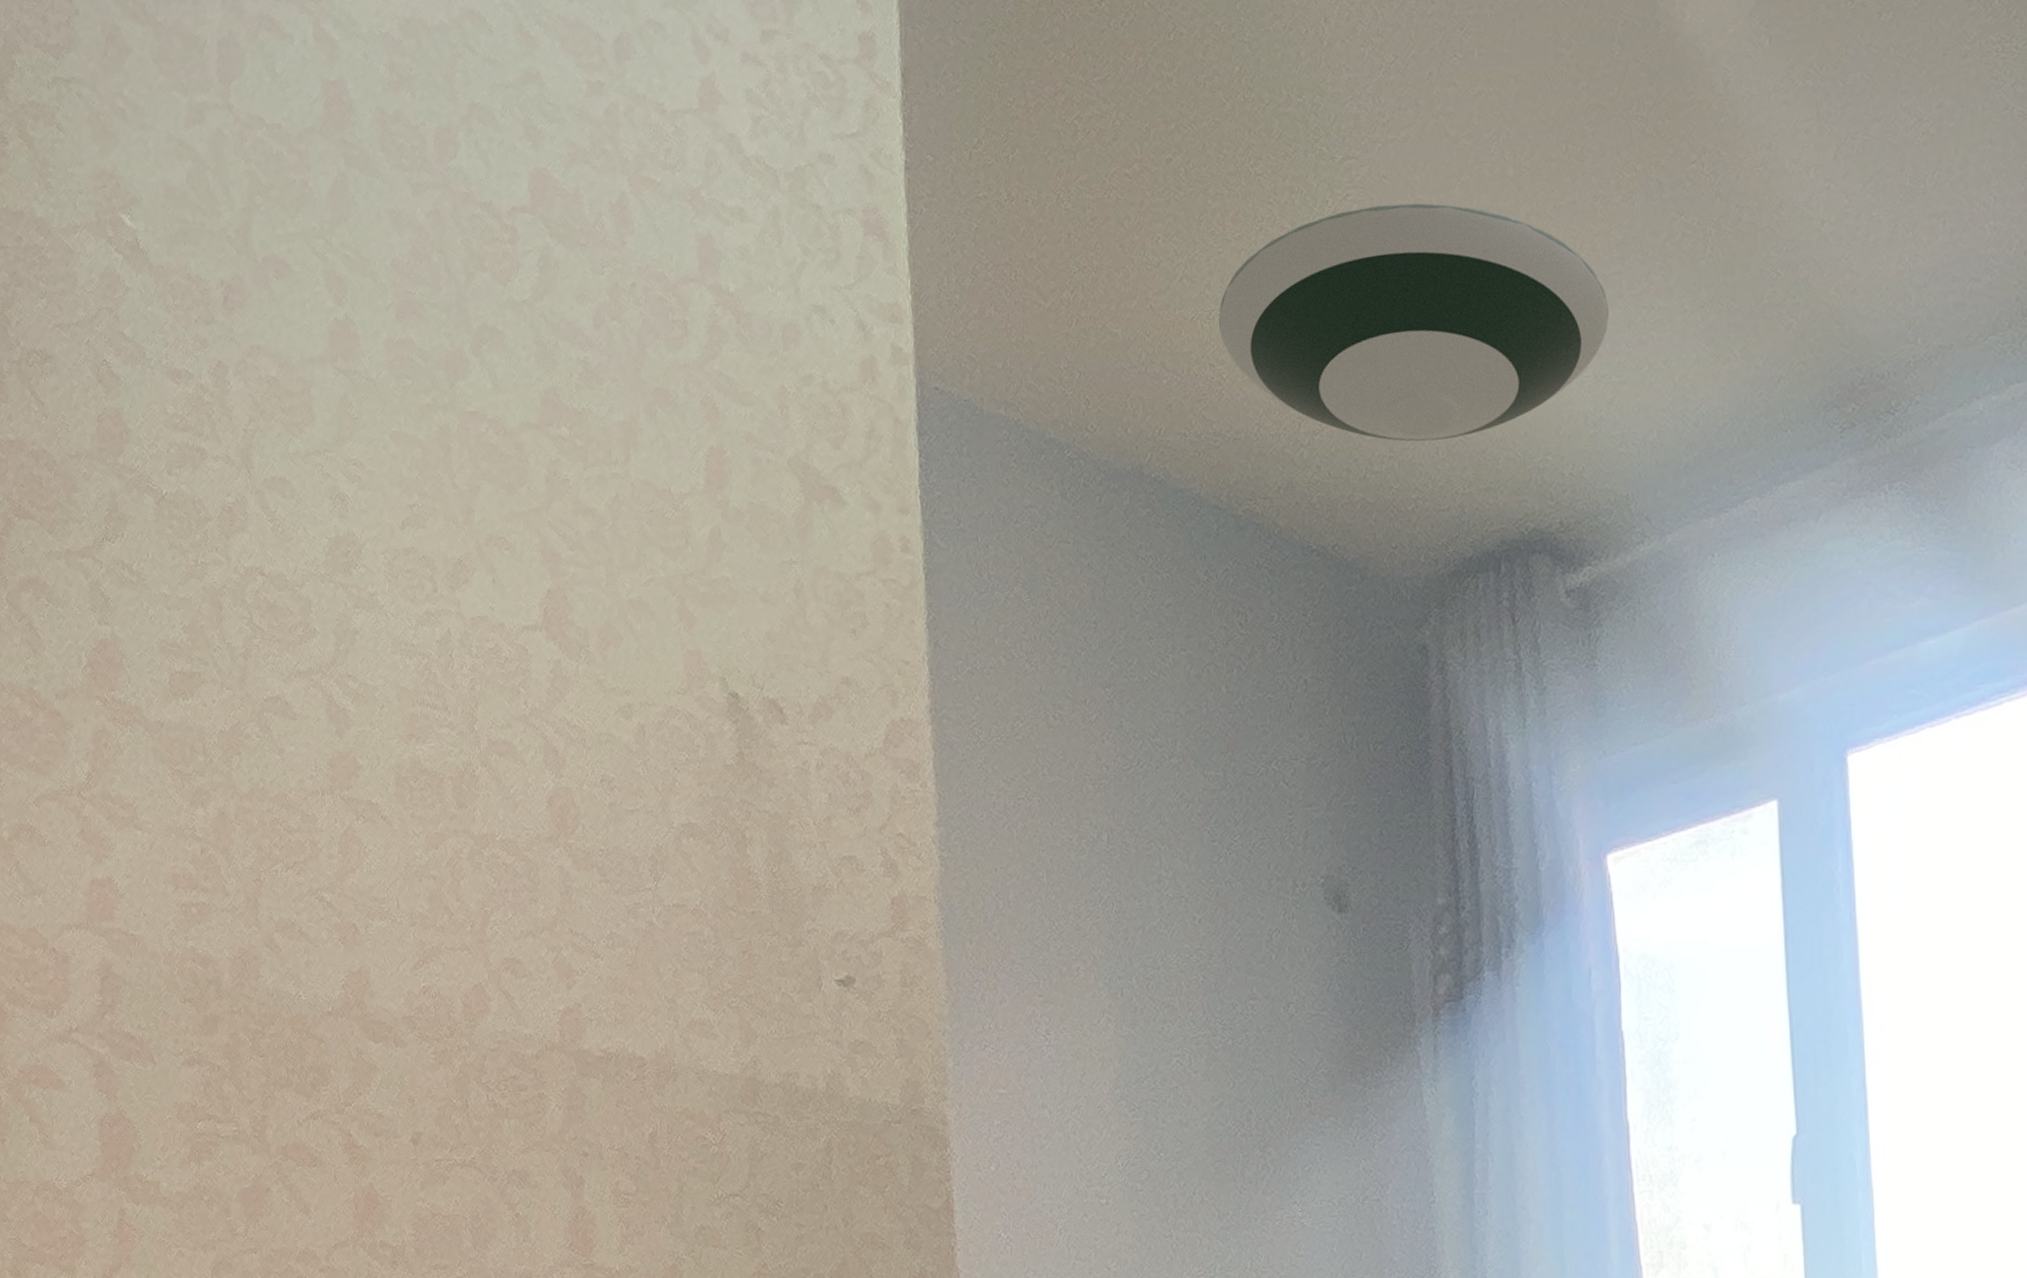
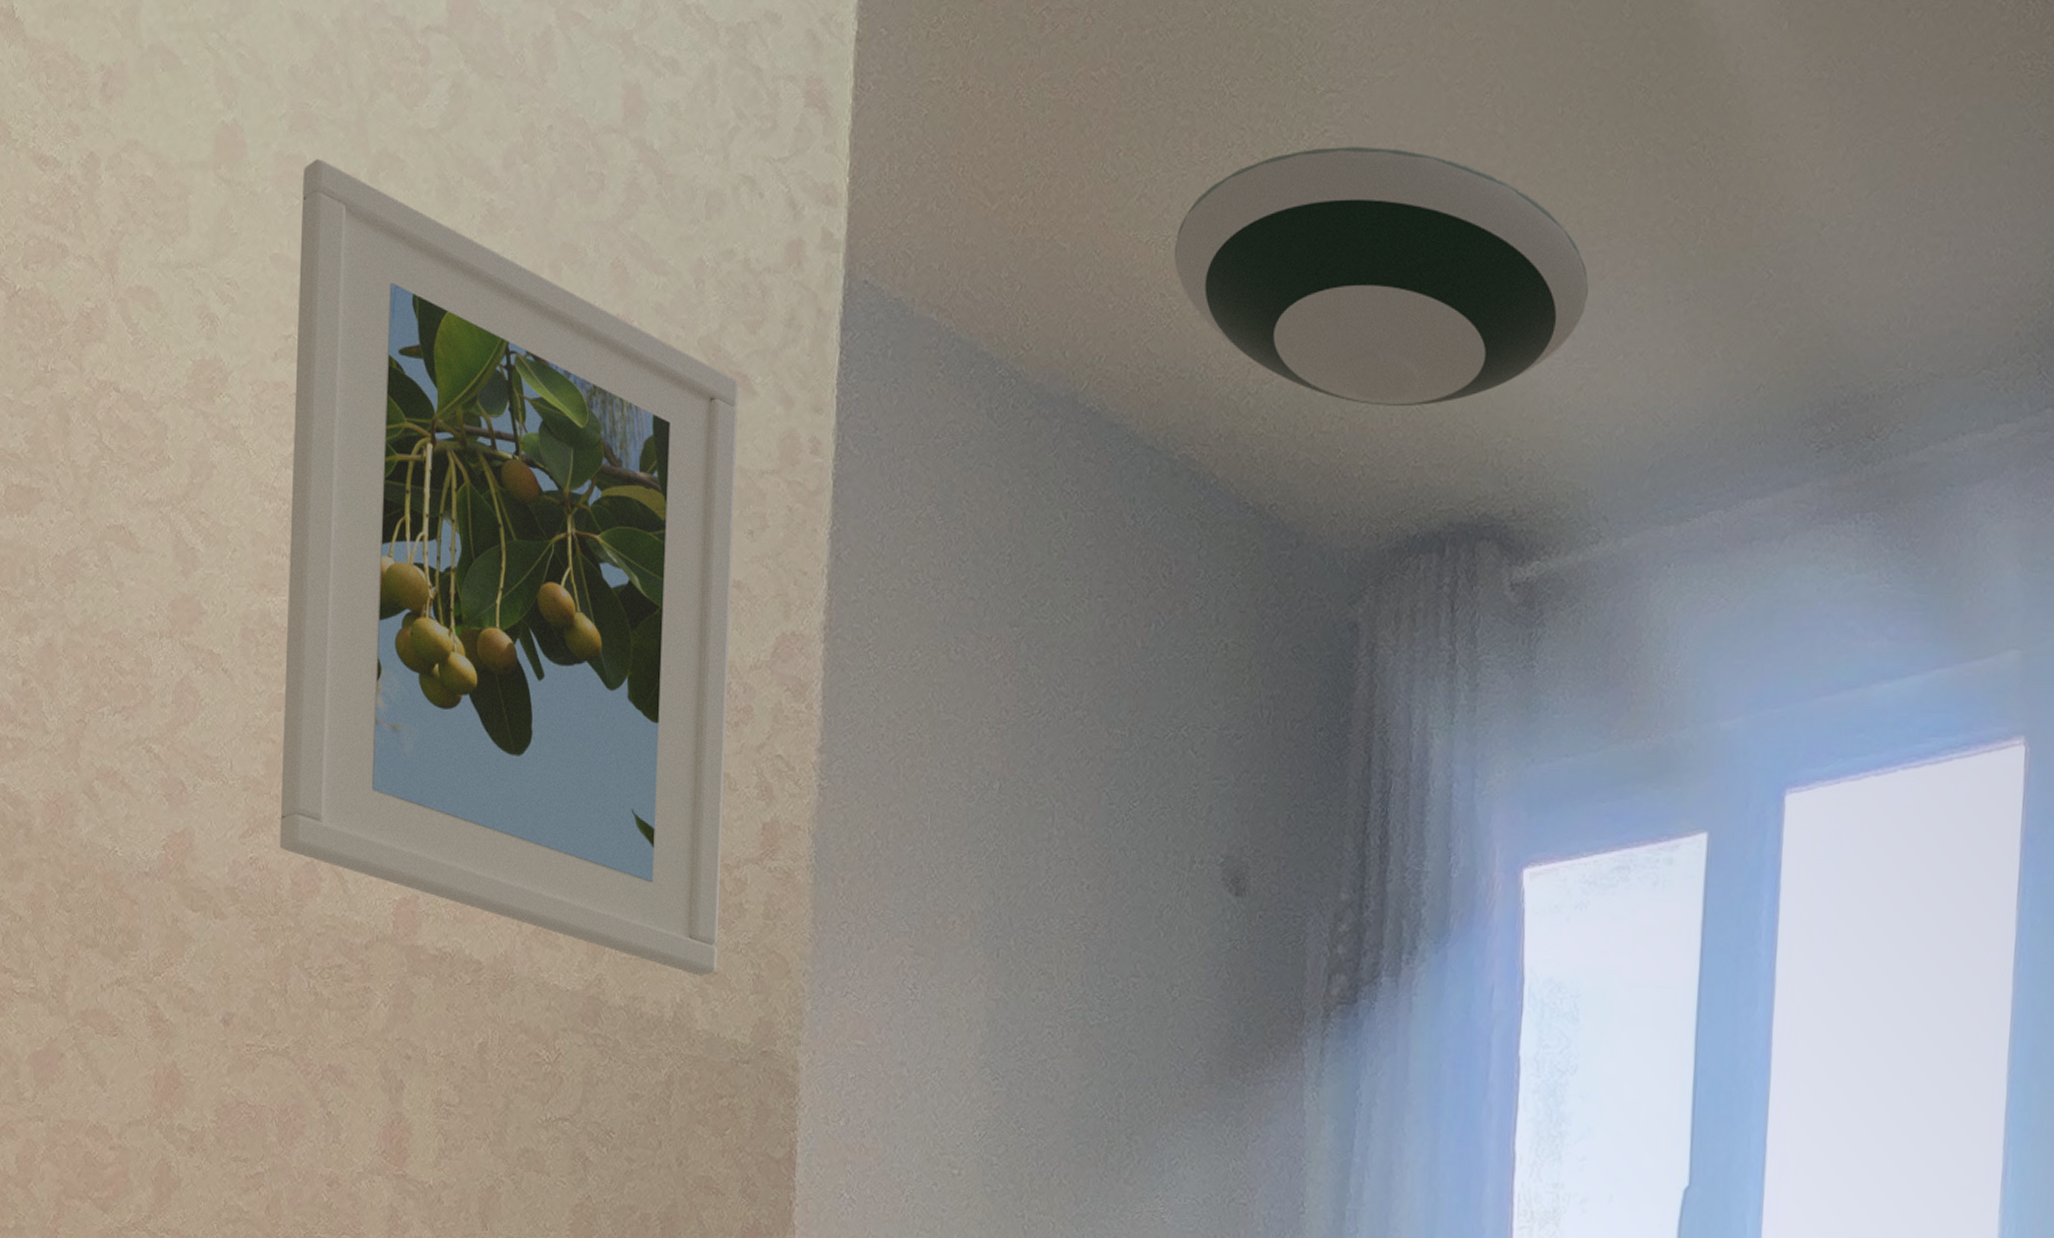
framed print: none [412,340,863,1047] -> present [279,159,739,976]

